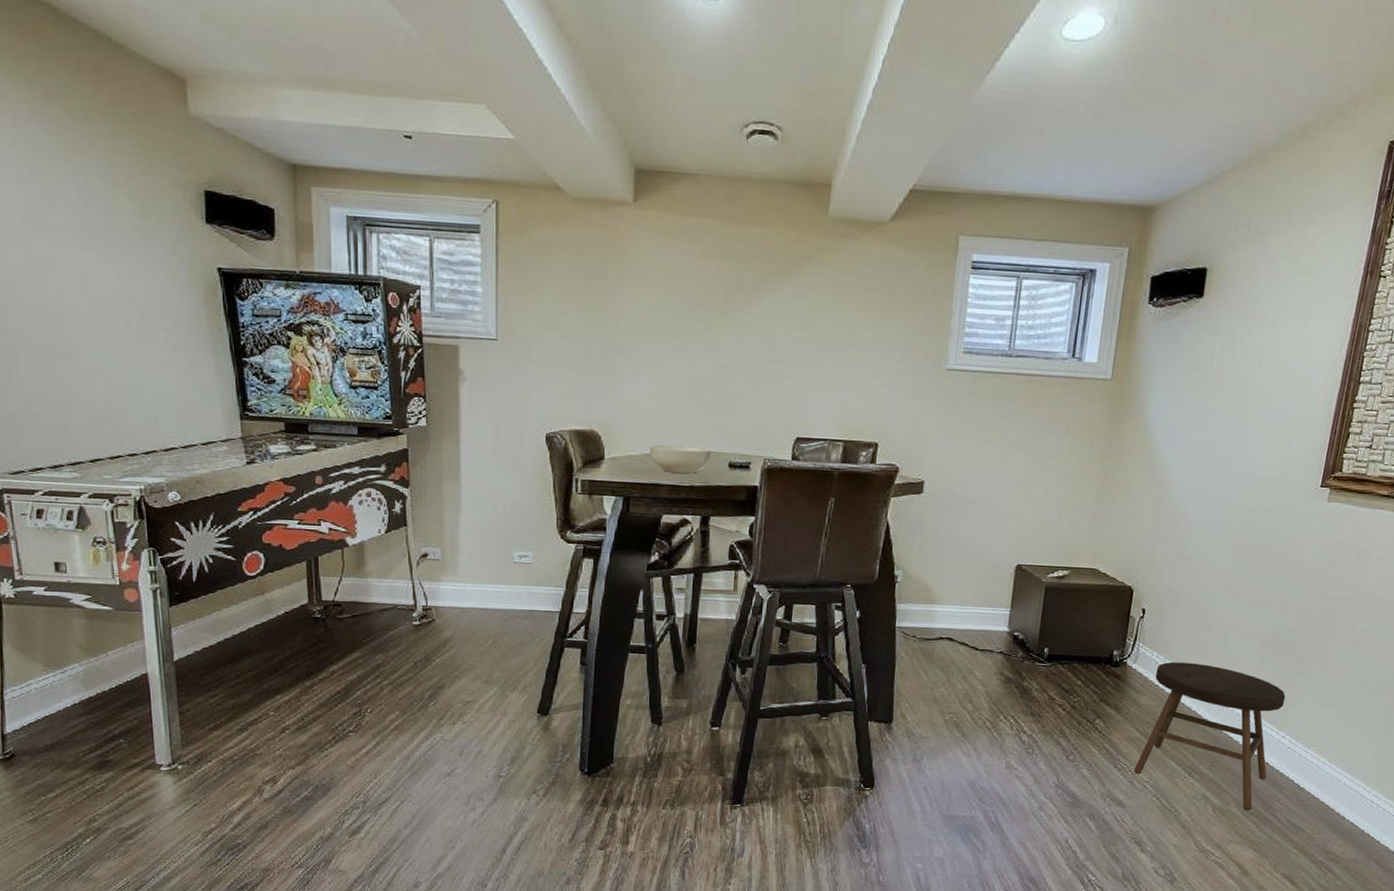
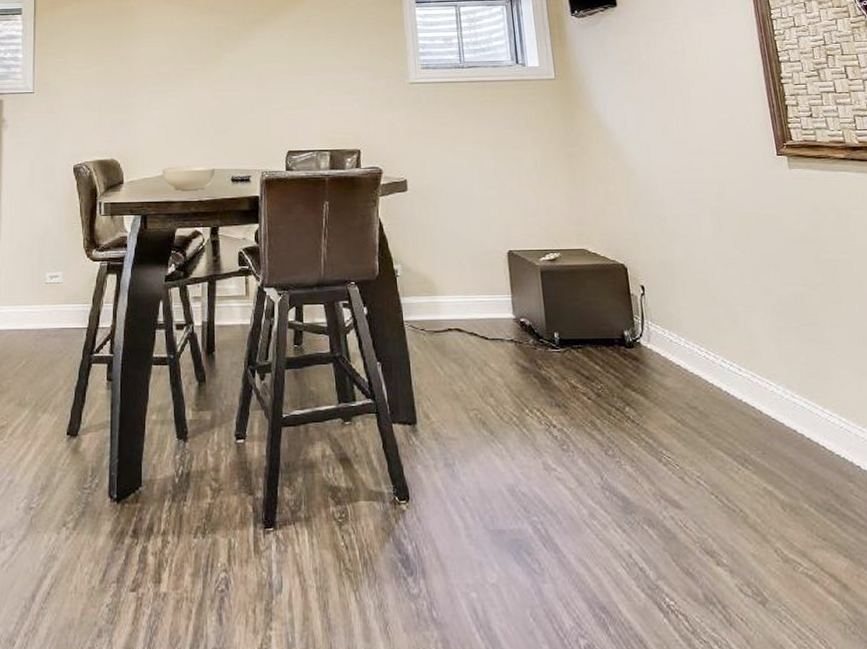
stool: present [1133,662,1286,811] -> none [672,338,830,506]

